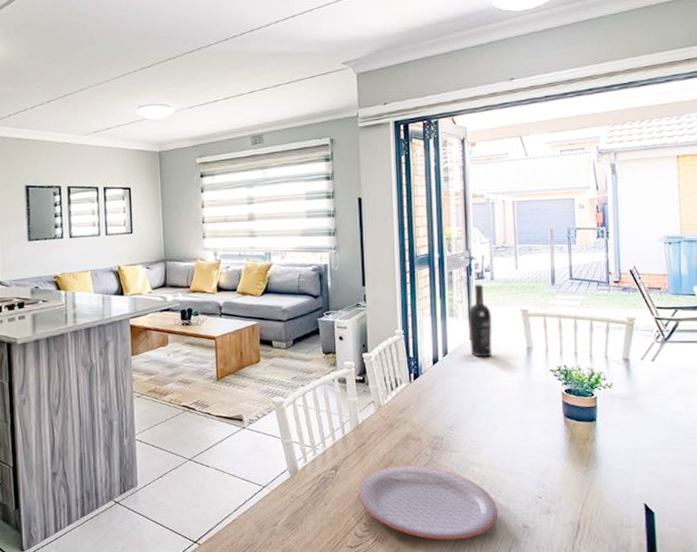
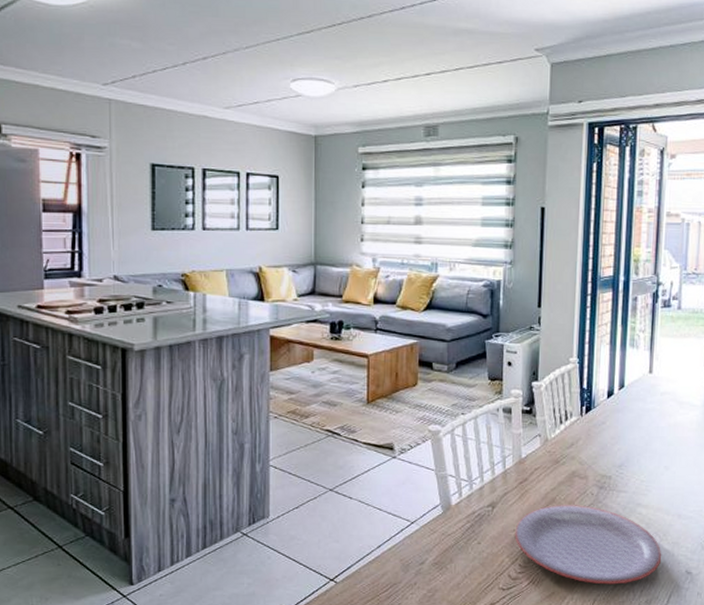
wine bottle: present [468,284,493,357] -> none [649,313,675,393]

